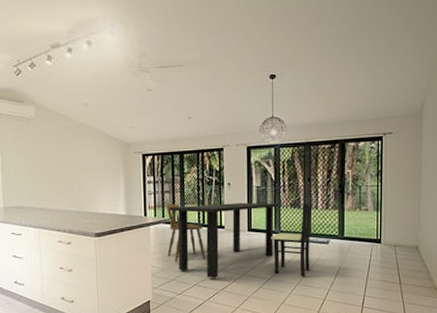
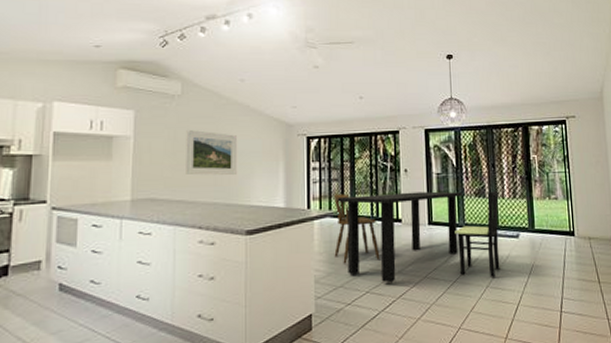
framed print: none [42,148,85,188] -> present [186,129,237,176]

